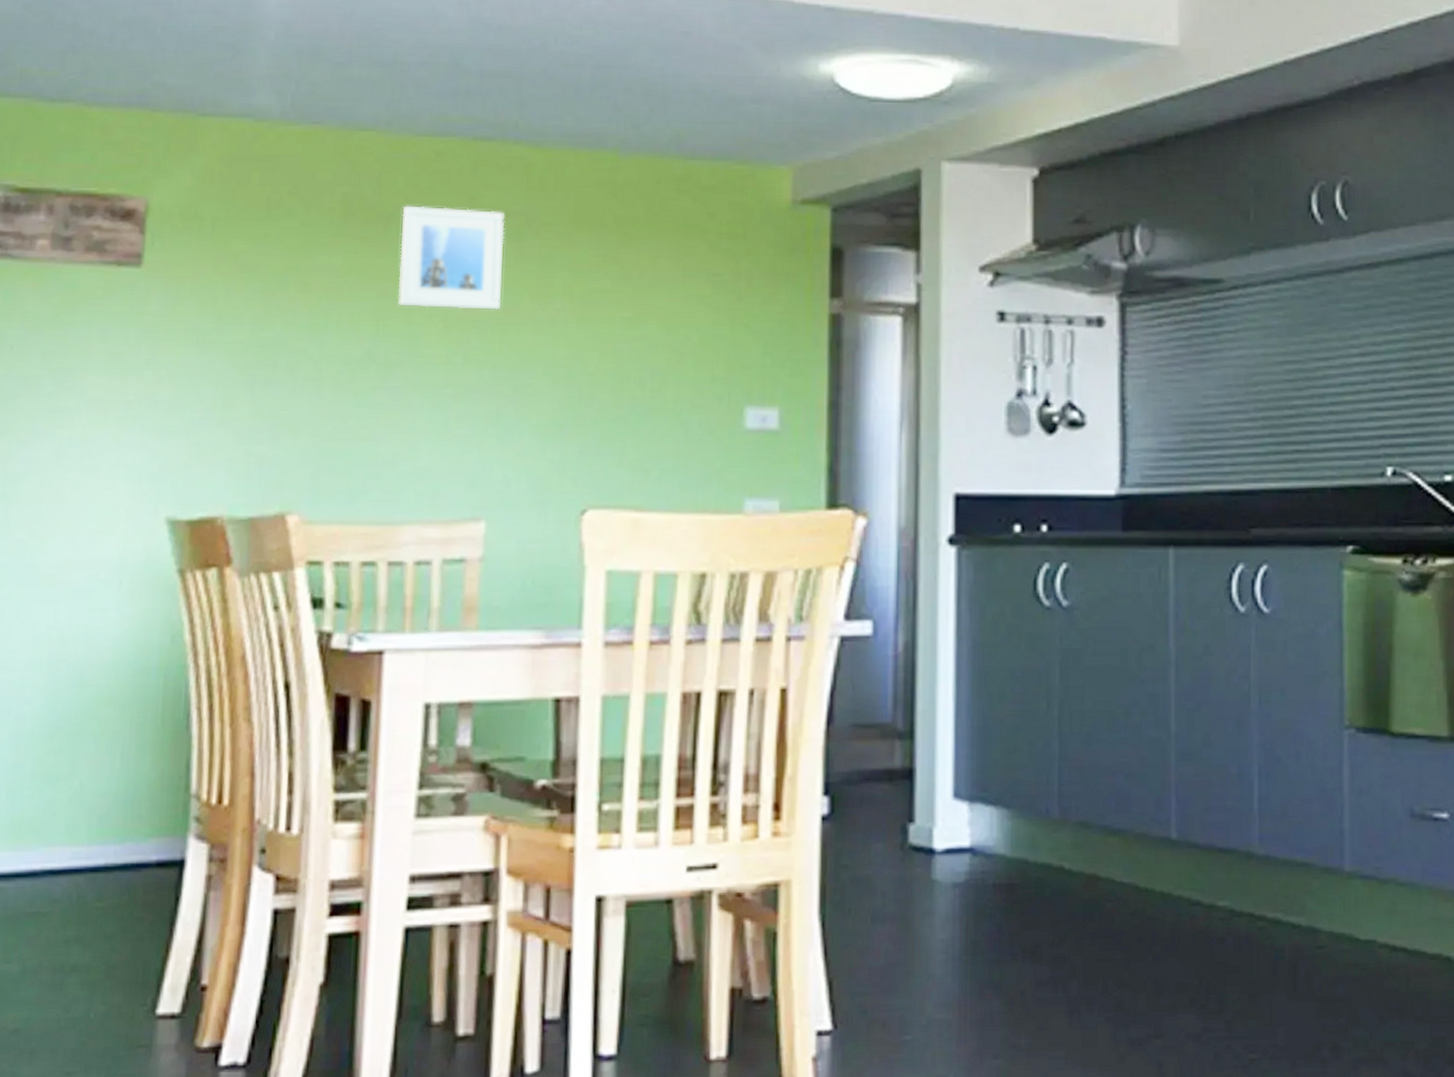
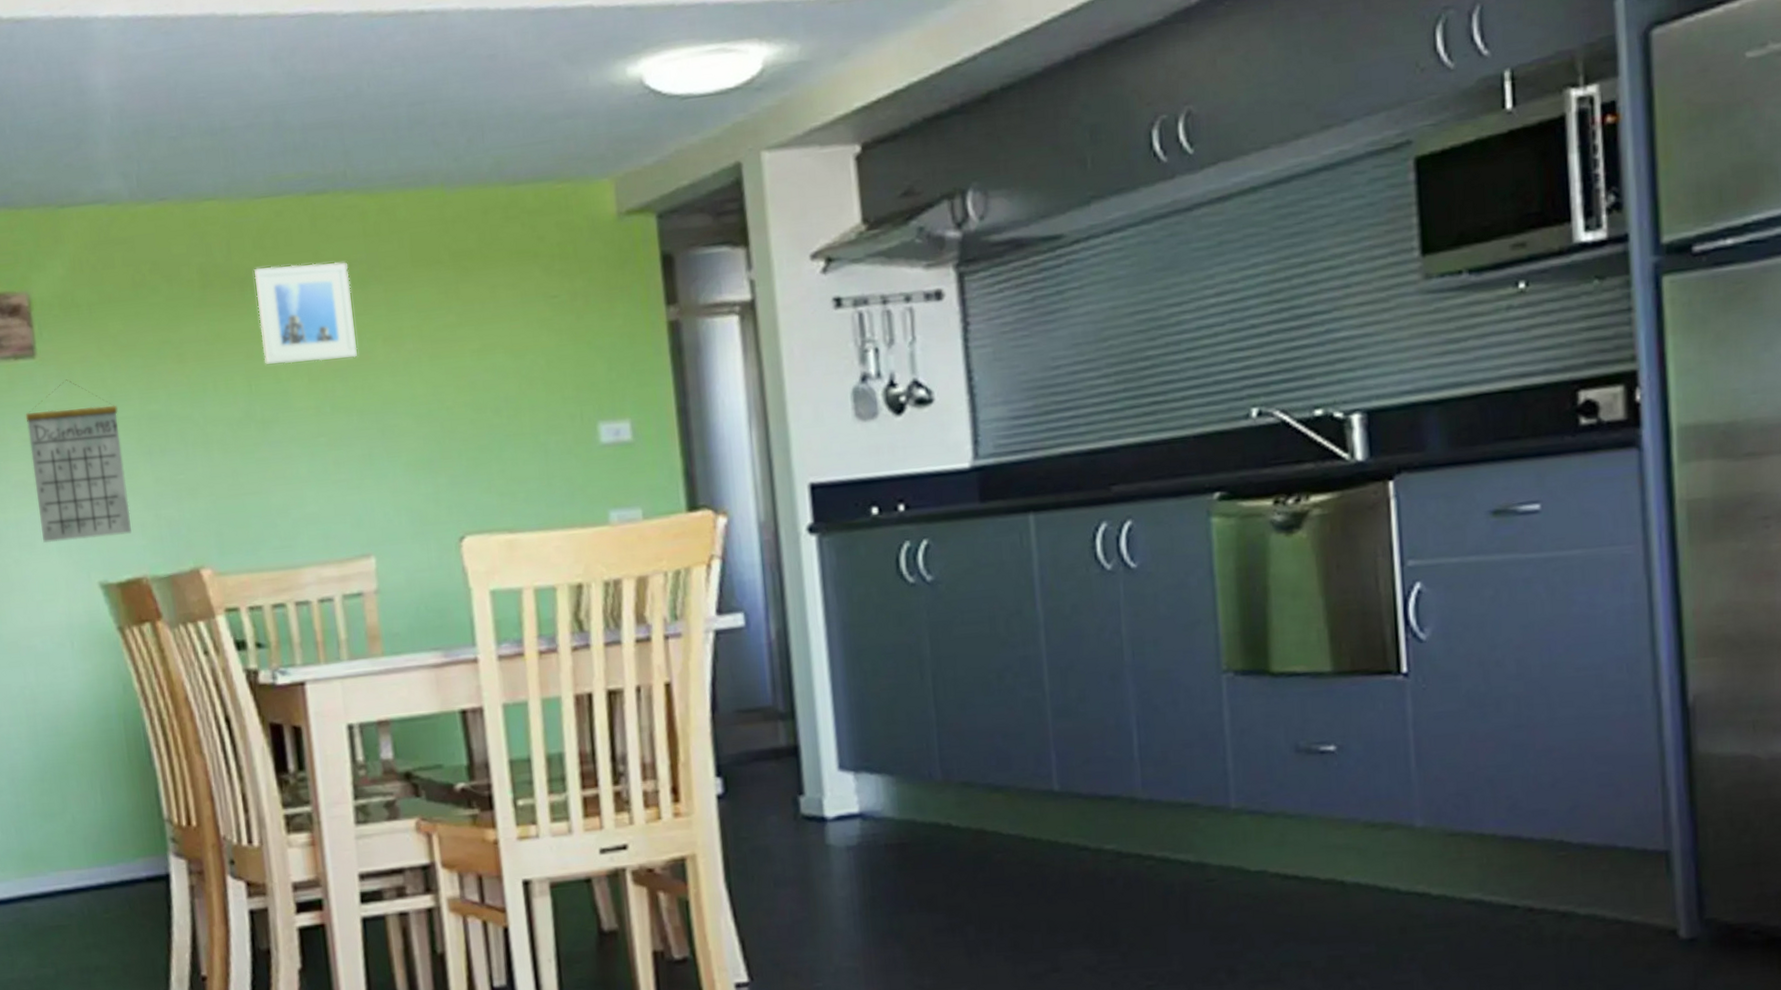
calendar: none [110,294,225,467] -> present [25,379,132,543]

